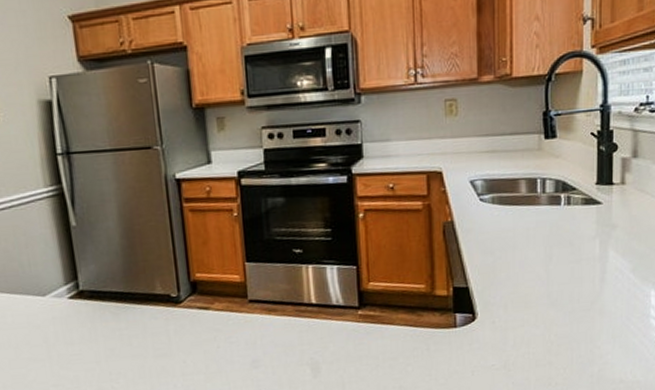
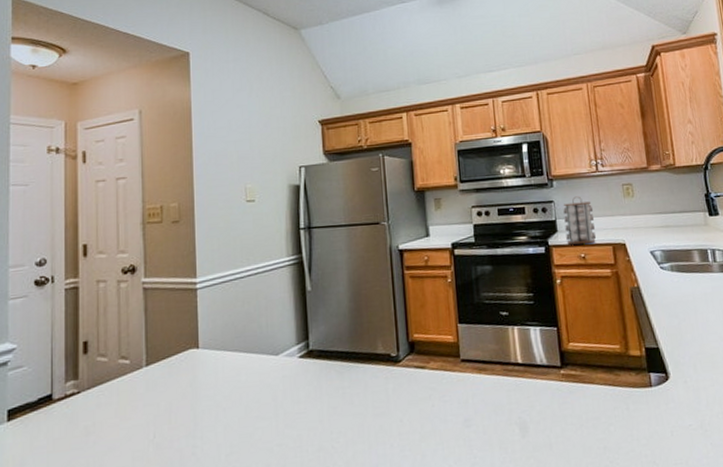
spice rack: none [371,114,409,174] -> present [563,196,596,246]

